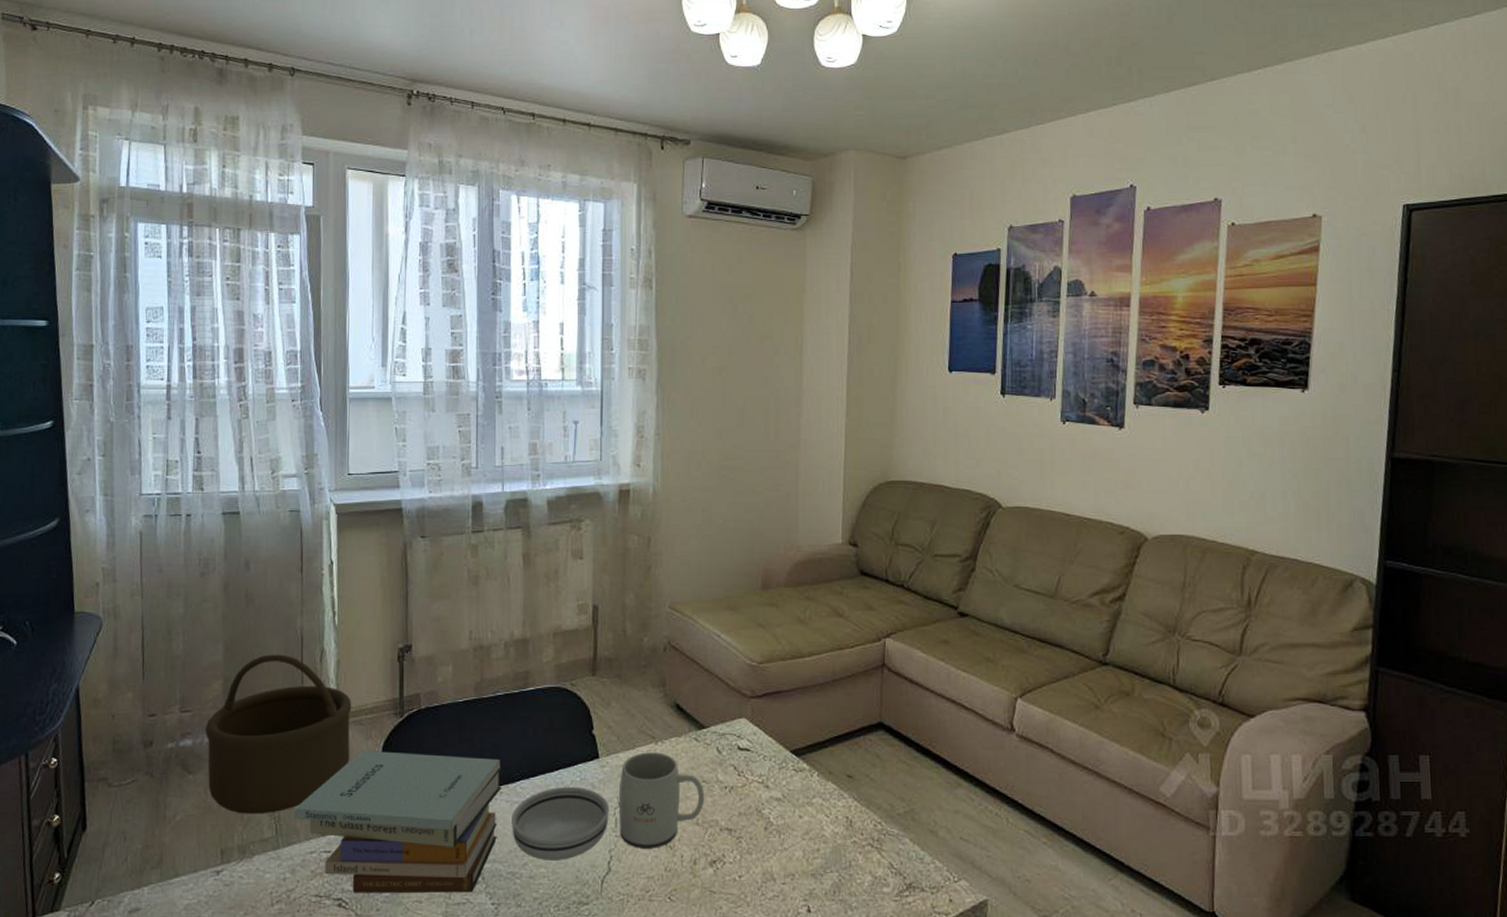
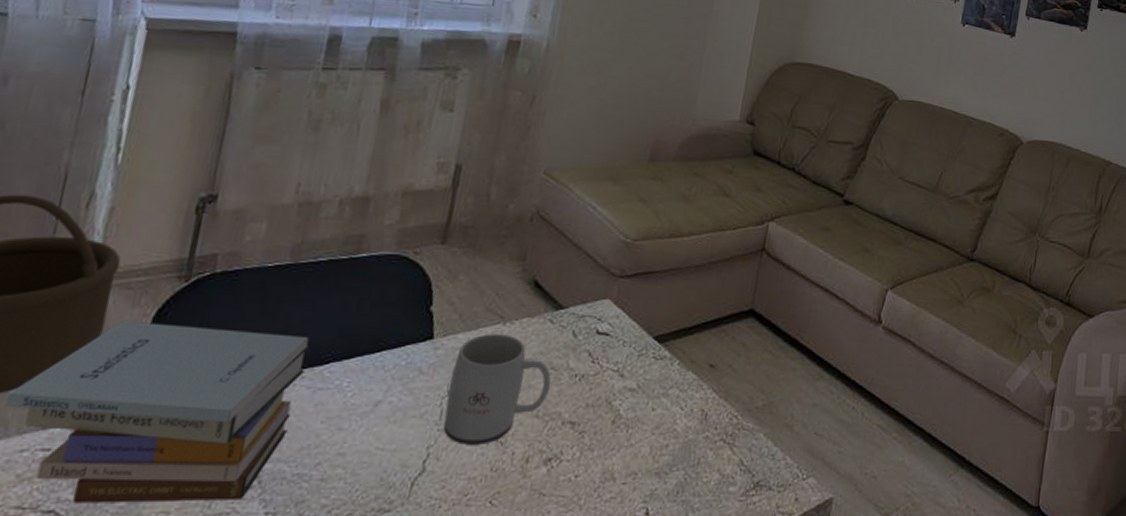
bowl: present [512,786,609,860] -> none [308,371,436,459]

